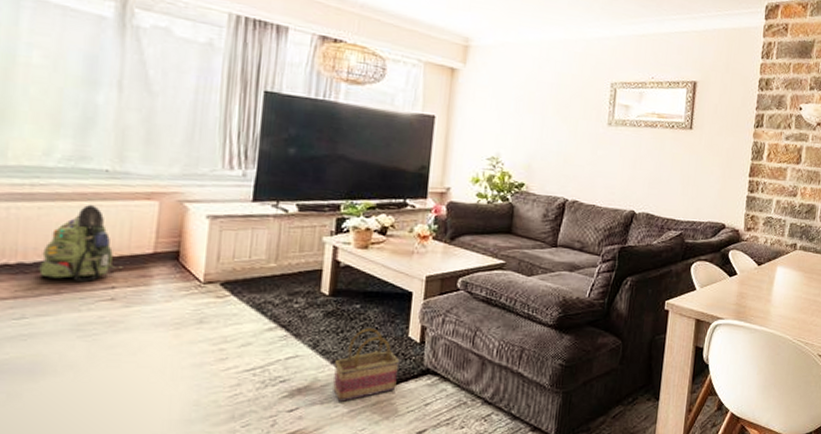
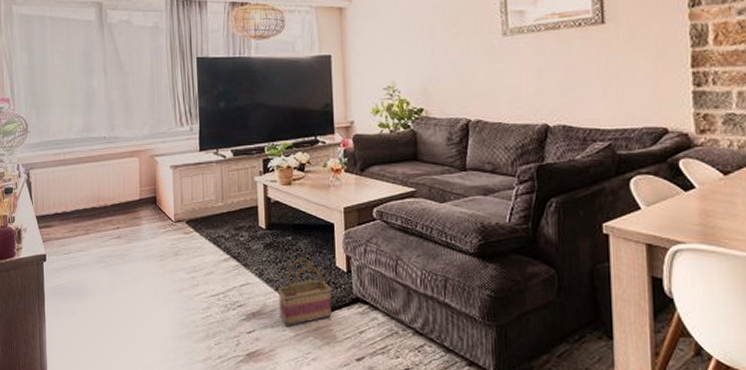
backpack: present [39,204,123,281] -> none [74,164,123,224]

